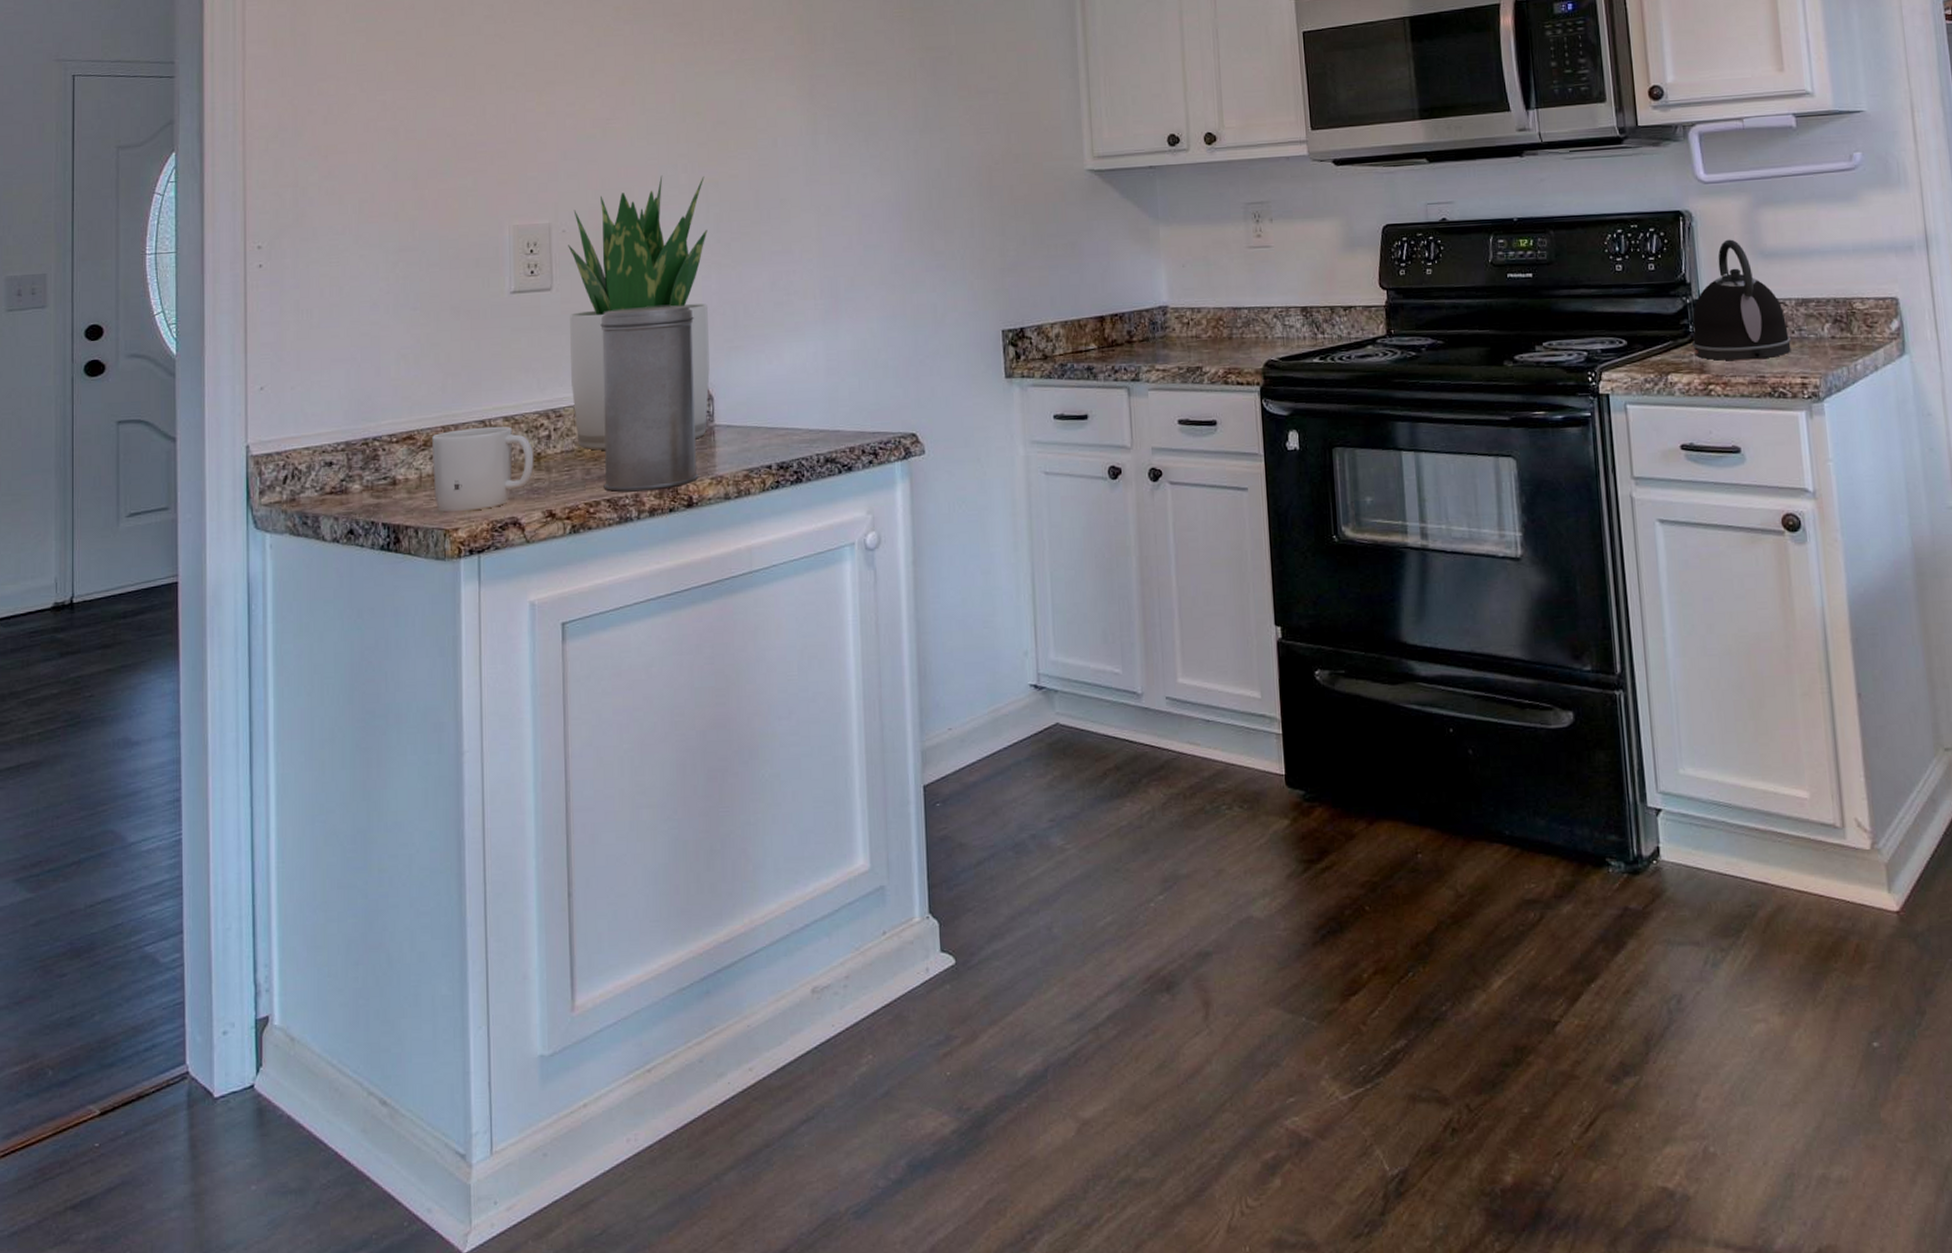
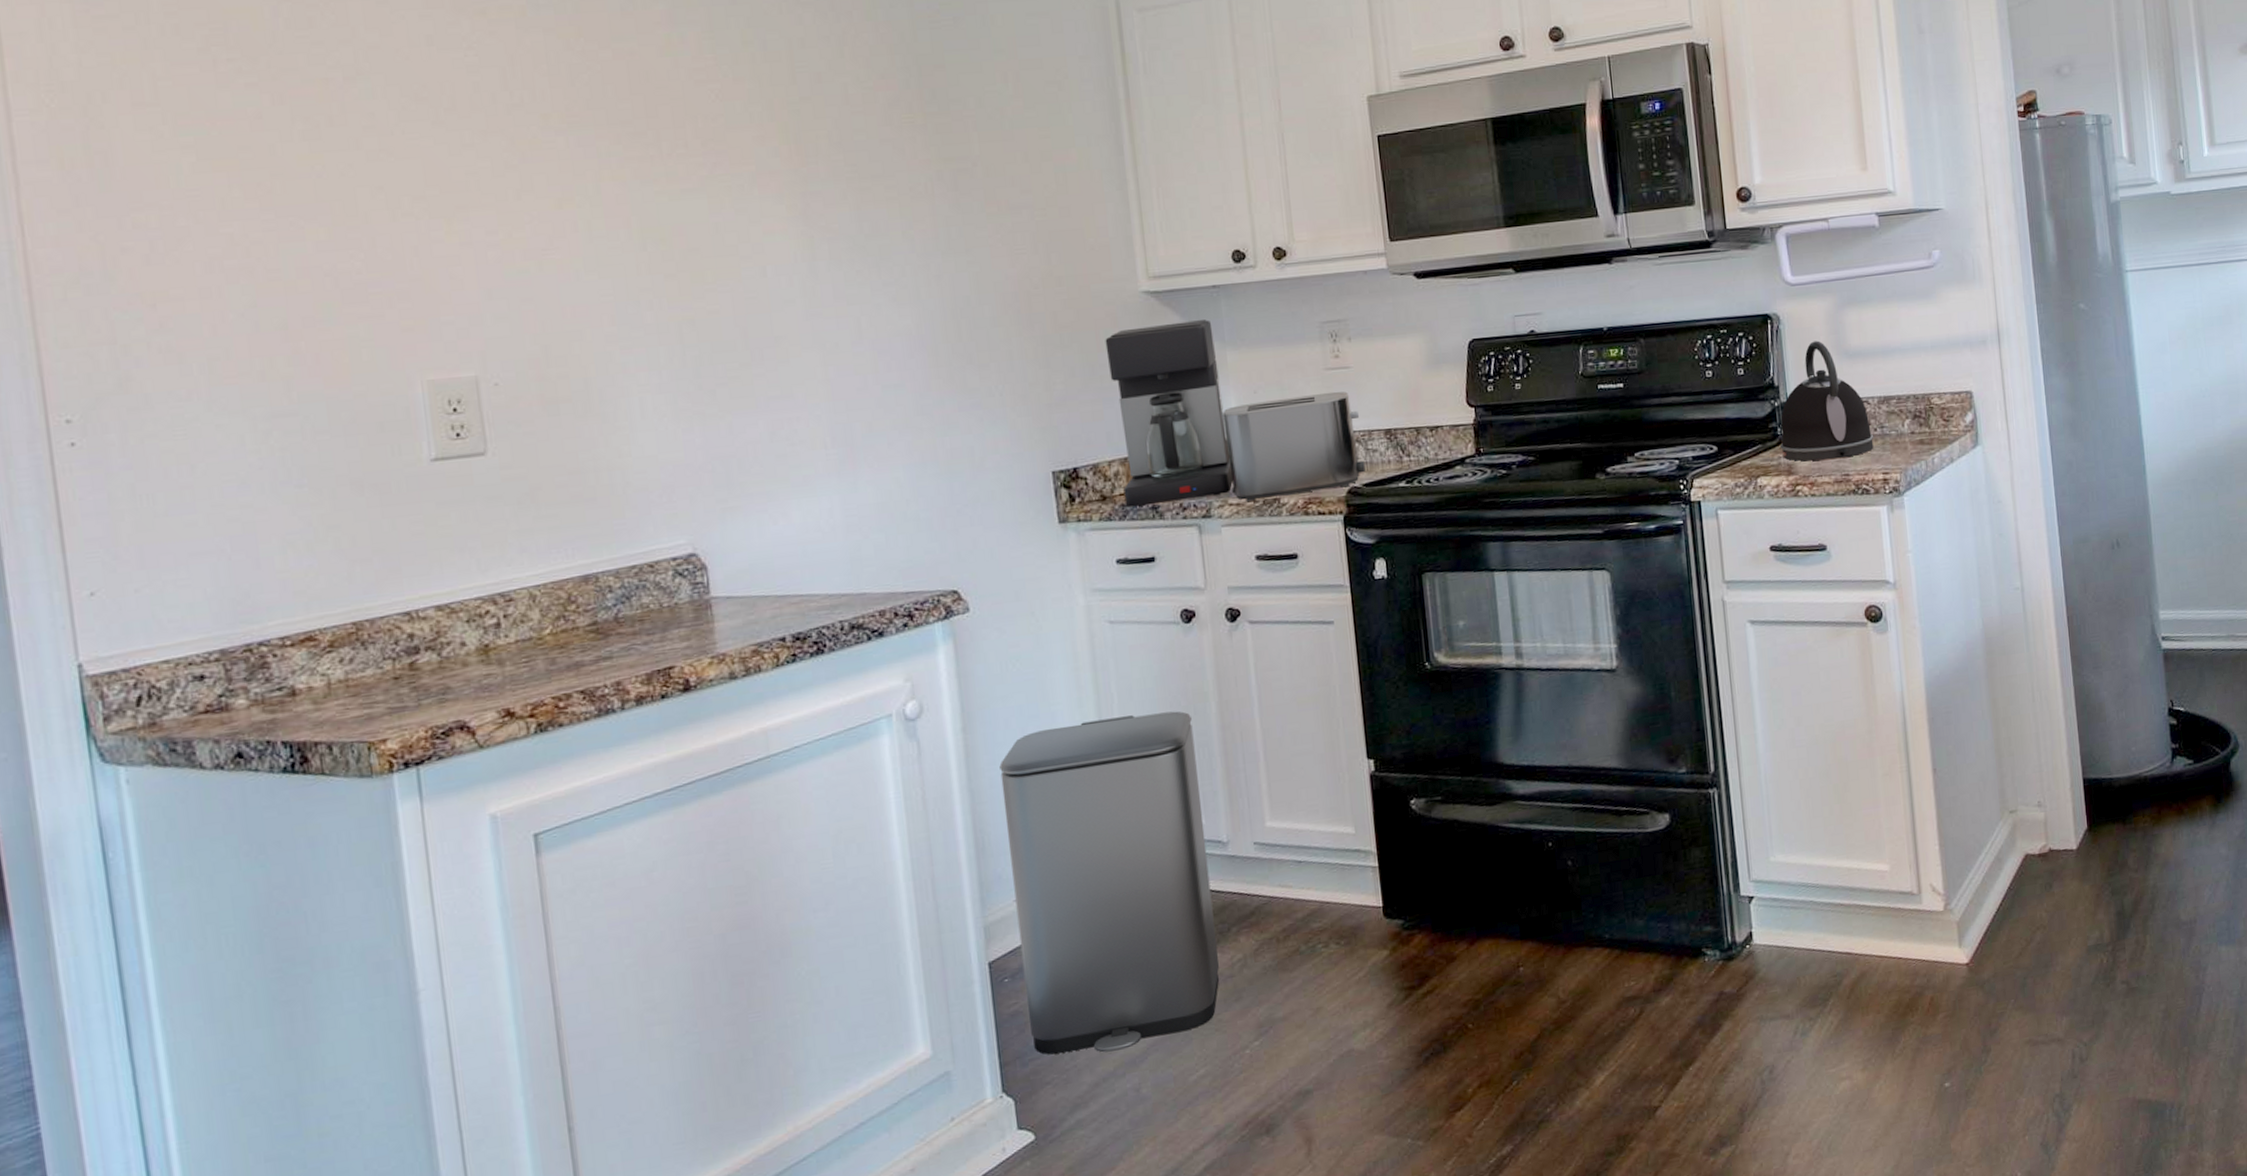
mug: present [432,426,534,513] -> none [340,617,481,722]
planter: present [568,175,710,451] -> none [503,314,702,637]
canister: present [600,305,699,493] -> none [554,463,696,683]
pedal bin: none [943,562,1130,887] -> present [999,711,1220,1055]
coffee maker: none [1053,197,1161,367] -> present [1105,319,1234,508]
toaster: none [1154,268,1282,369] -> present [1223,391,1365,503]

